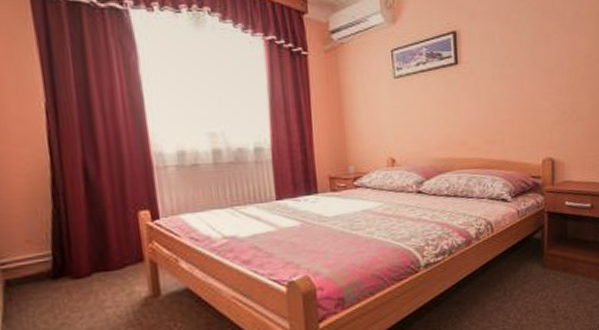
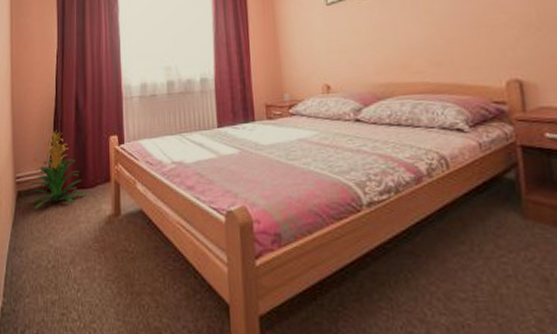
indoor plant: none [18,204,111,297] -> present [26,129,86,208]

